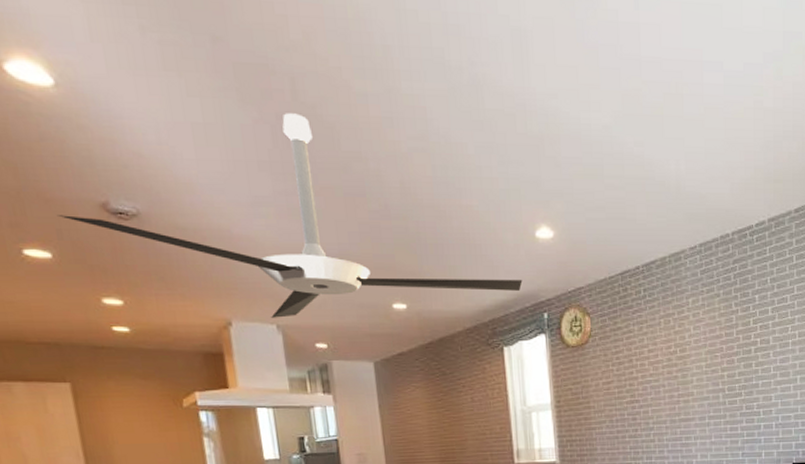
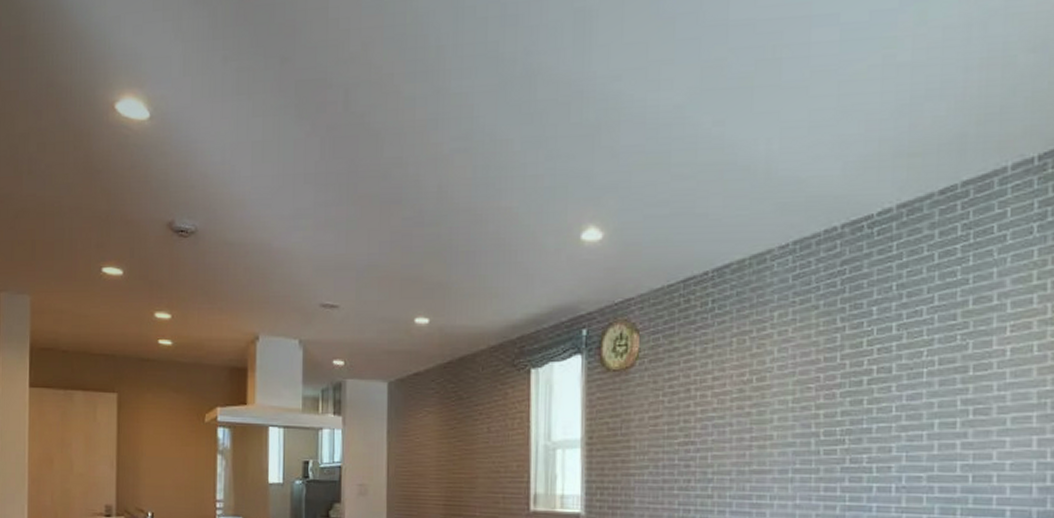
ceiling fan: present [56,113,523,318] -> none [132,124,561,333]

